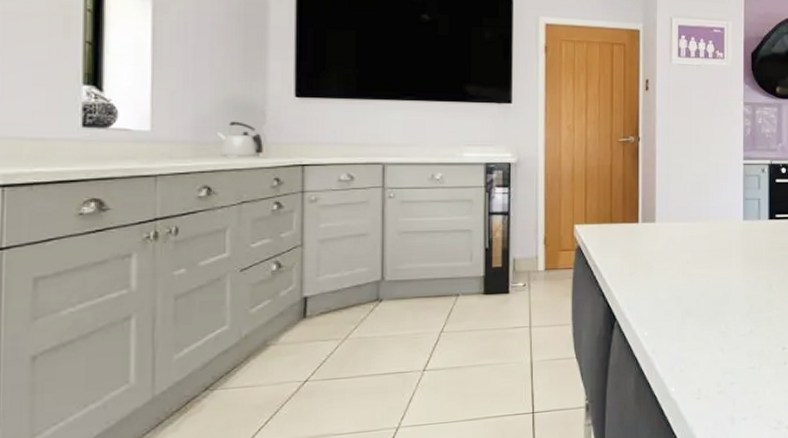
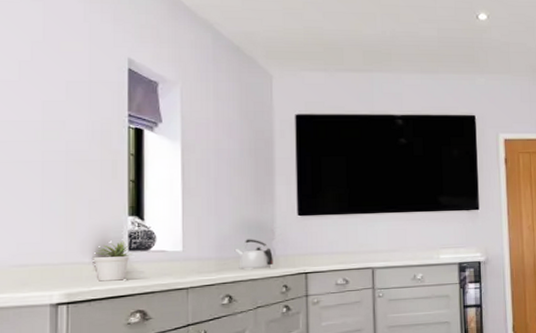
potted plant: none [36,114,88,162] -> present [93,240,133,282]

